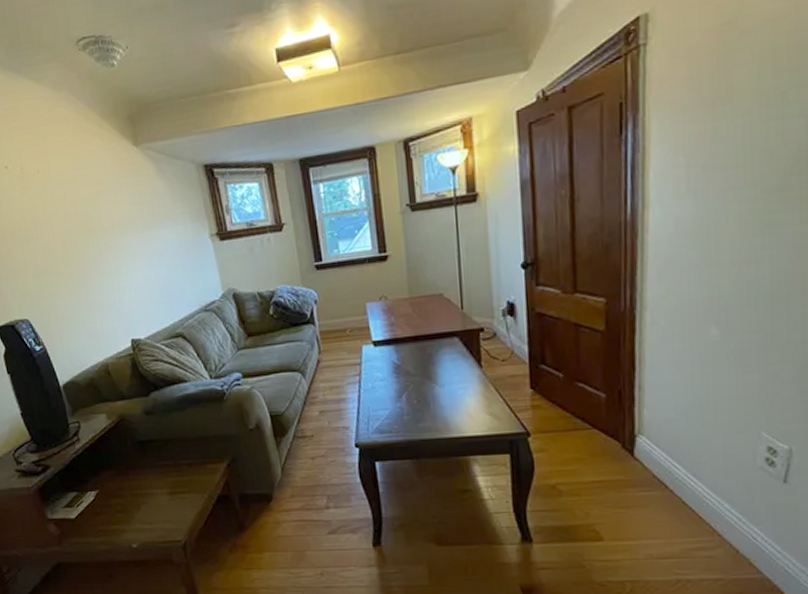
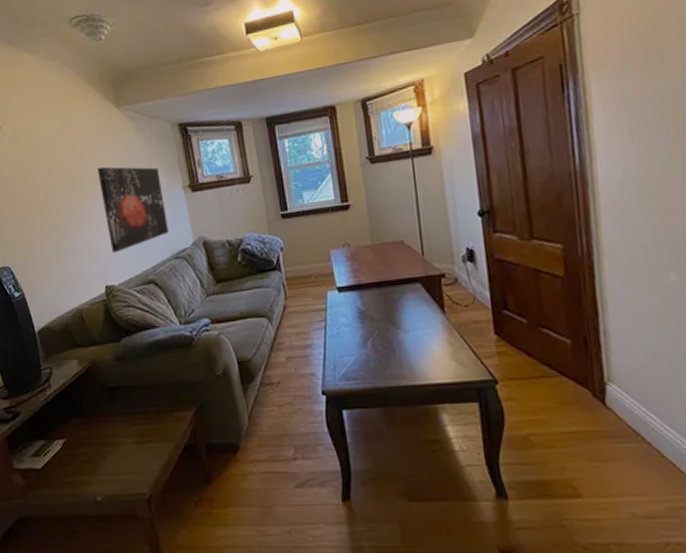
wall art: none [117,212,196,305] -> present [98,166,169,252]

